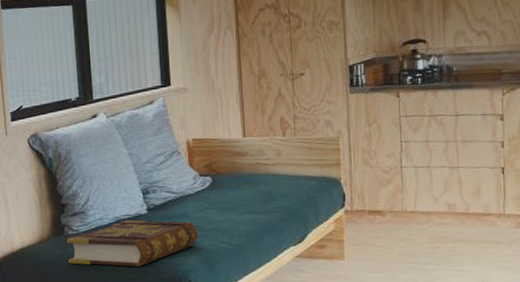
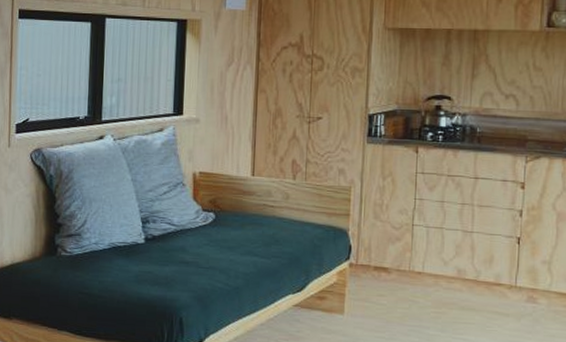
book: present [66,220,198,267] -> none [58,247,195,297]

